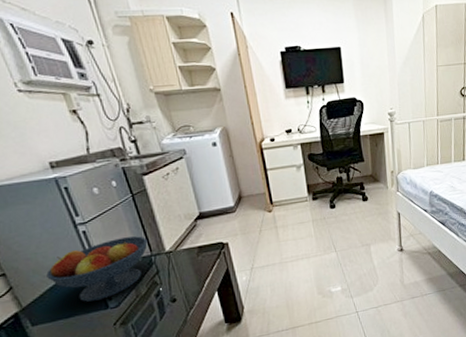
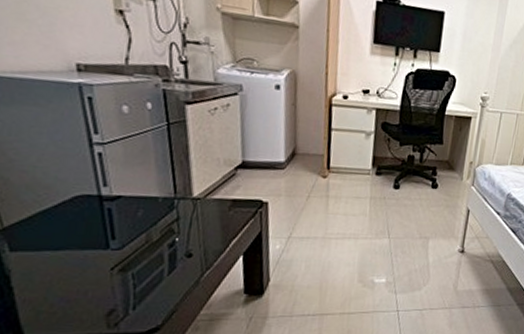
fruit bowl: present [46,236,148,302] -> none [42,169,174,237]

